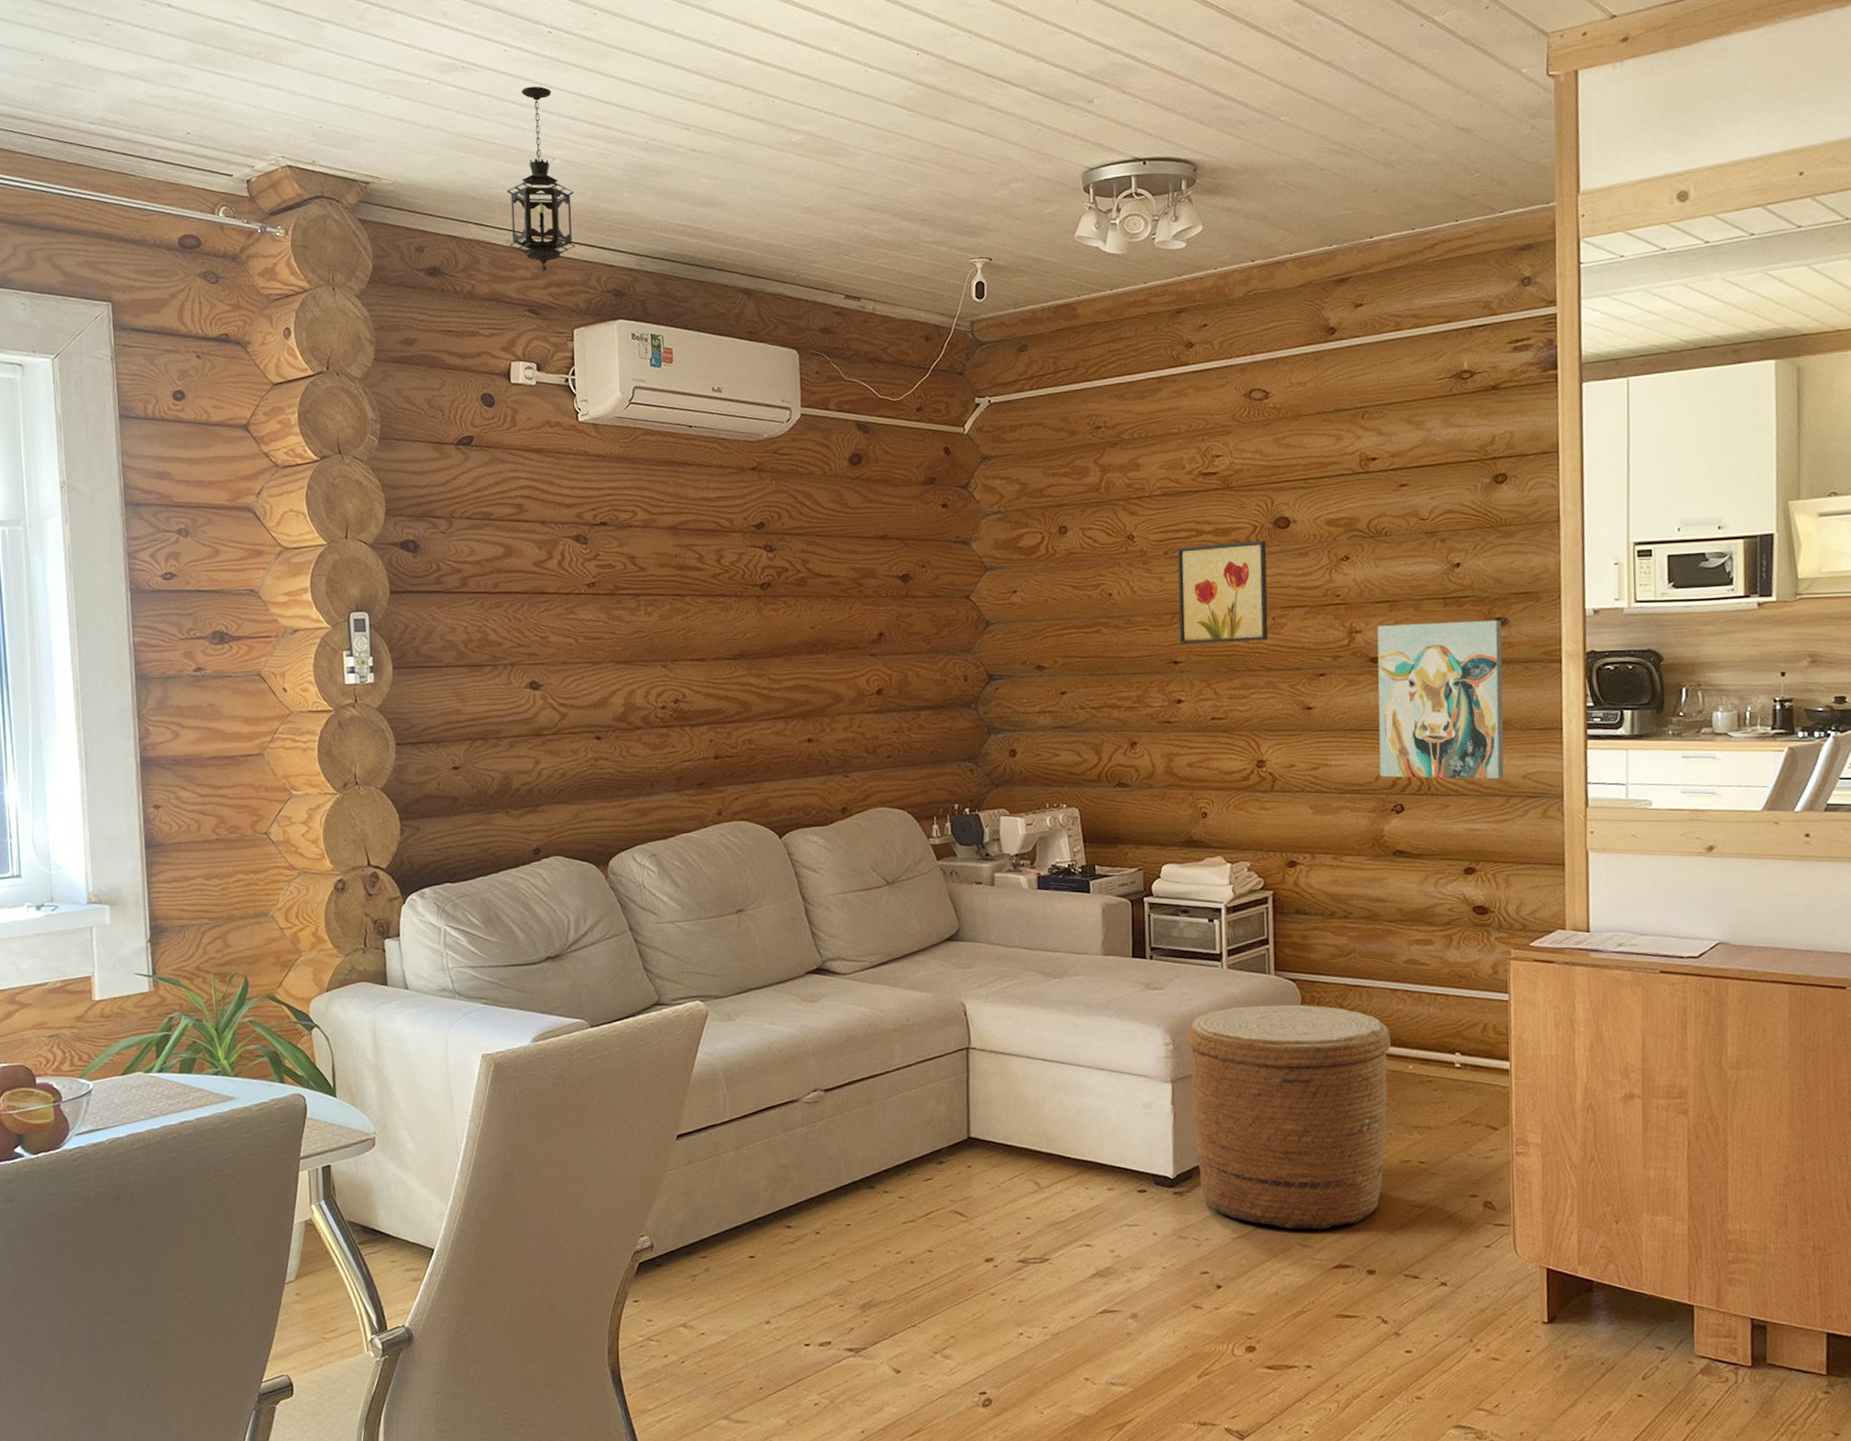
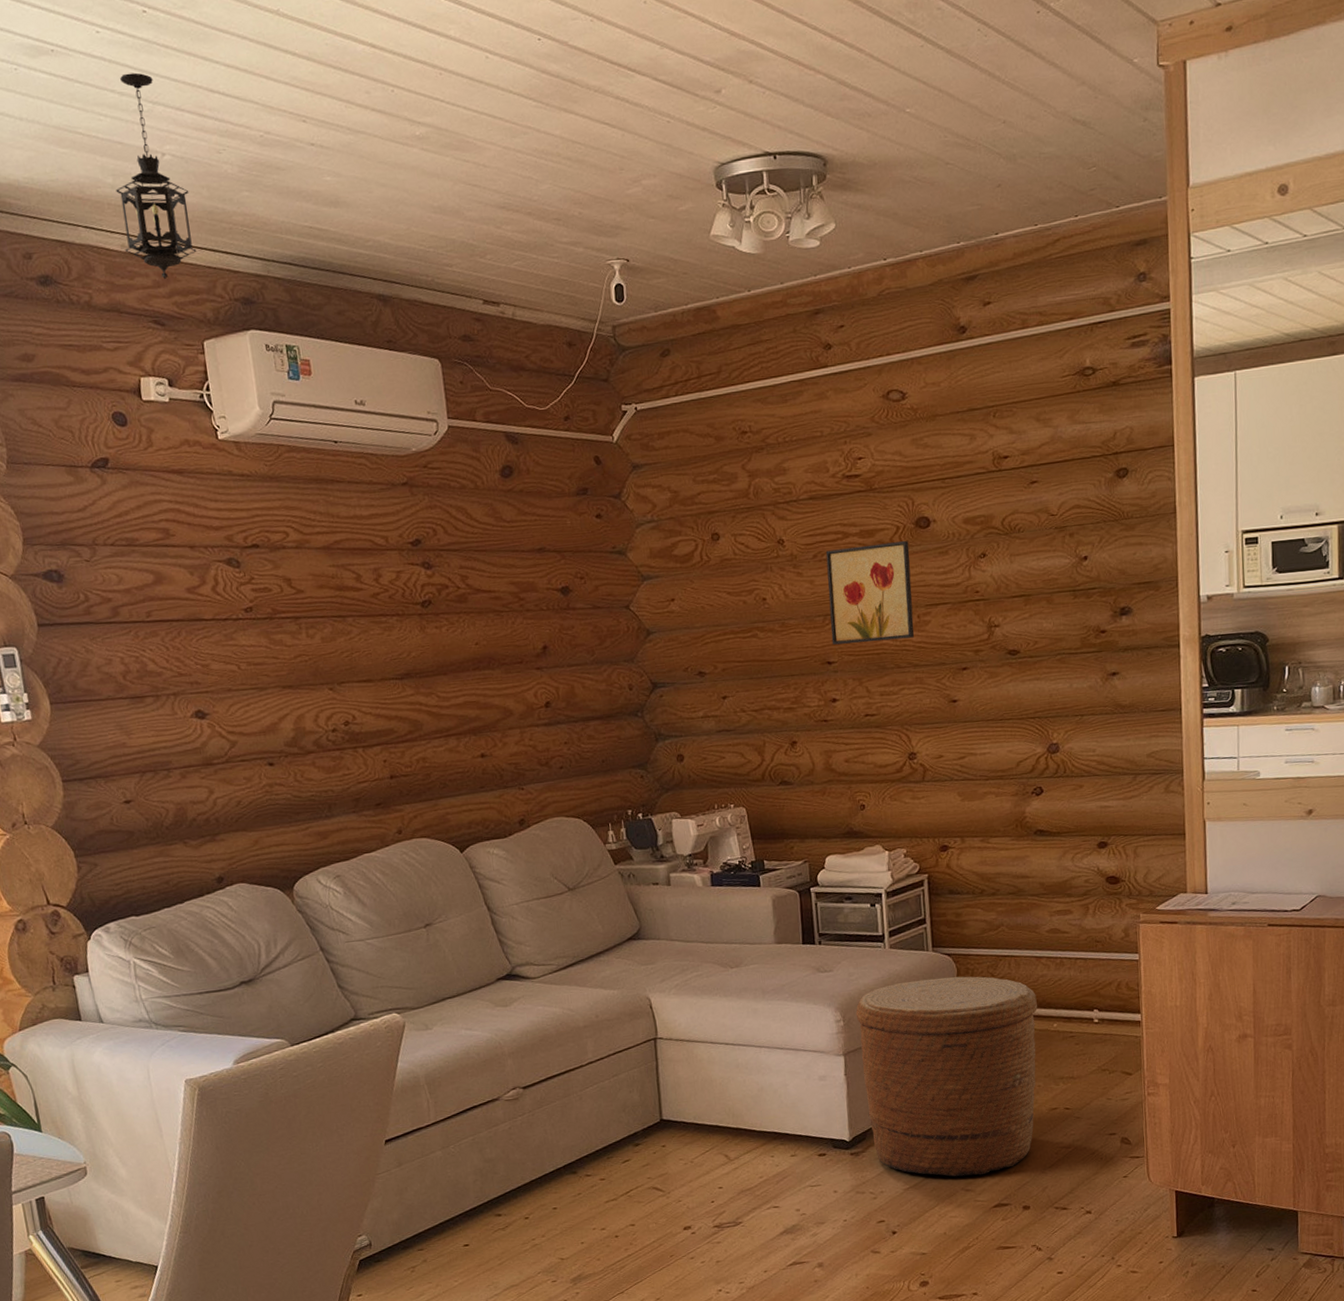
wall art: present [1377,620,1504,779] -> none [1013,609,1131,763]

